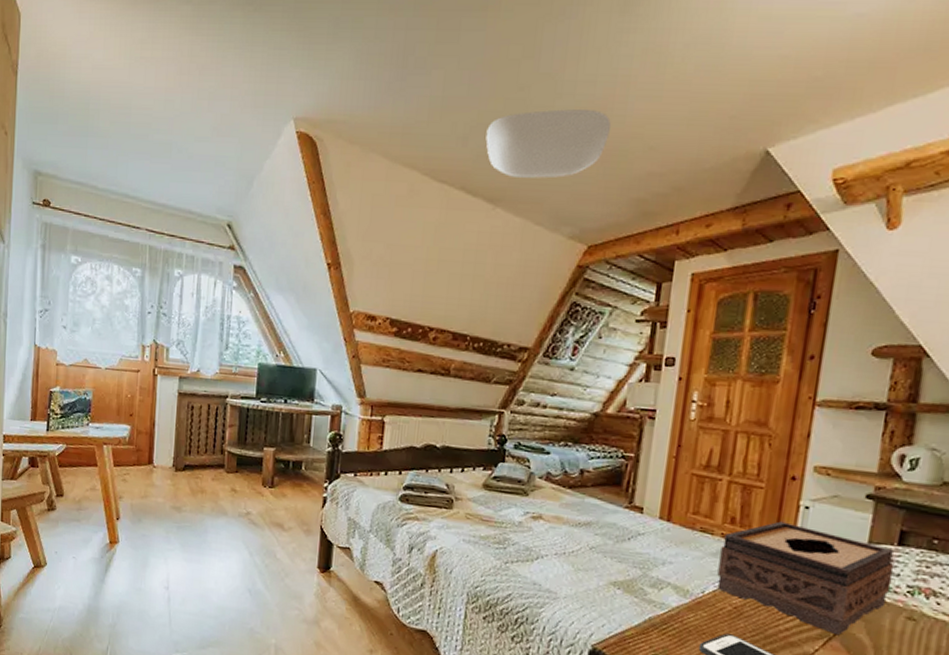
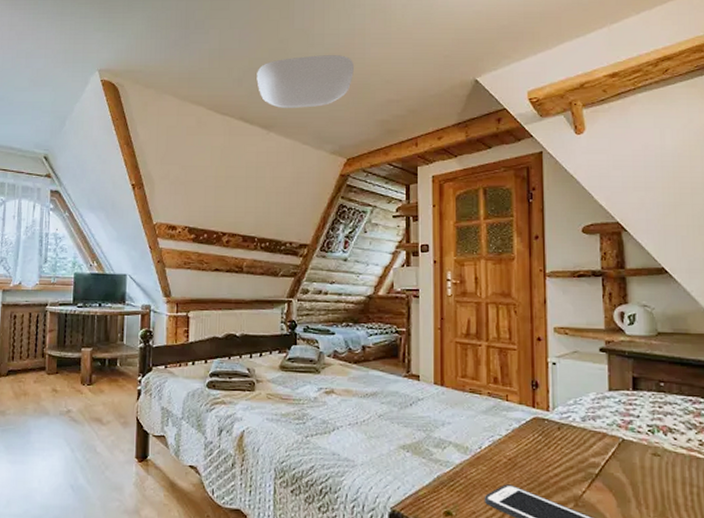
tissue box: present [717,521,895,636] -> none [490,377,634,477]

